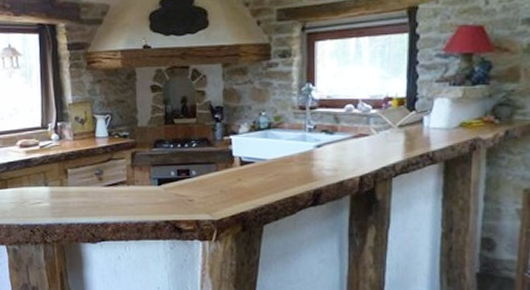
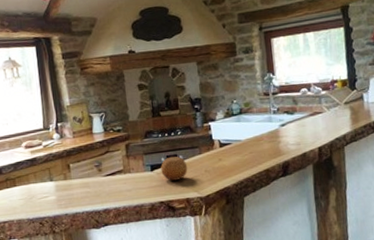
fruit: none [169,171,201,198] -> present [161,156,188,181]

